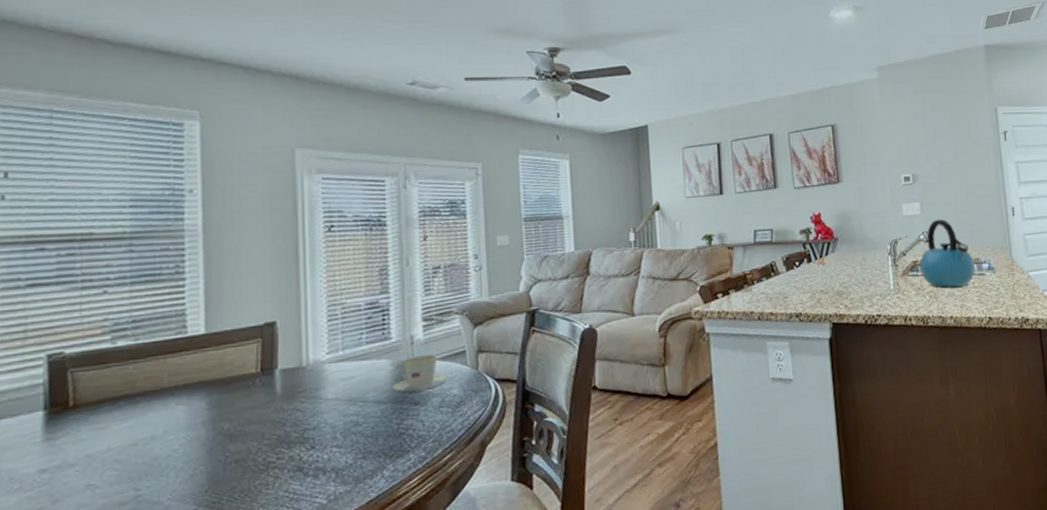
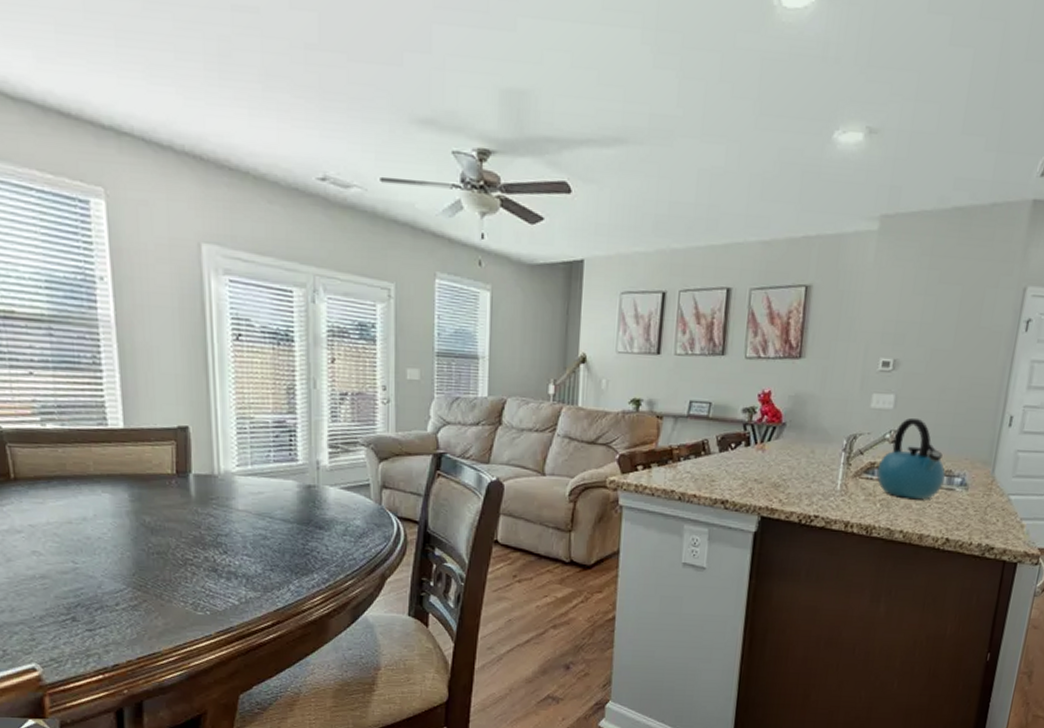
teacup: present [392,353,448,394] -> none [298,481,352,518]

